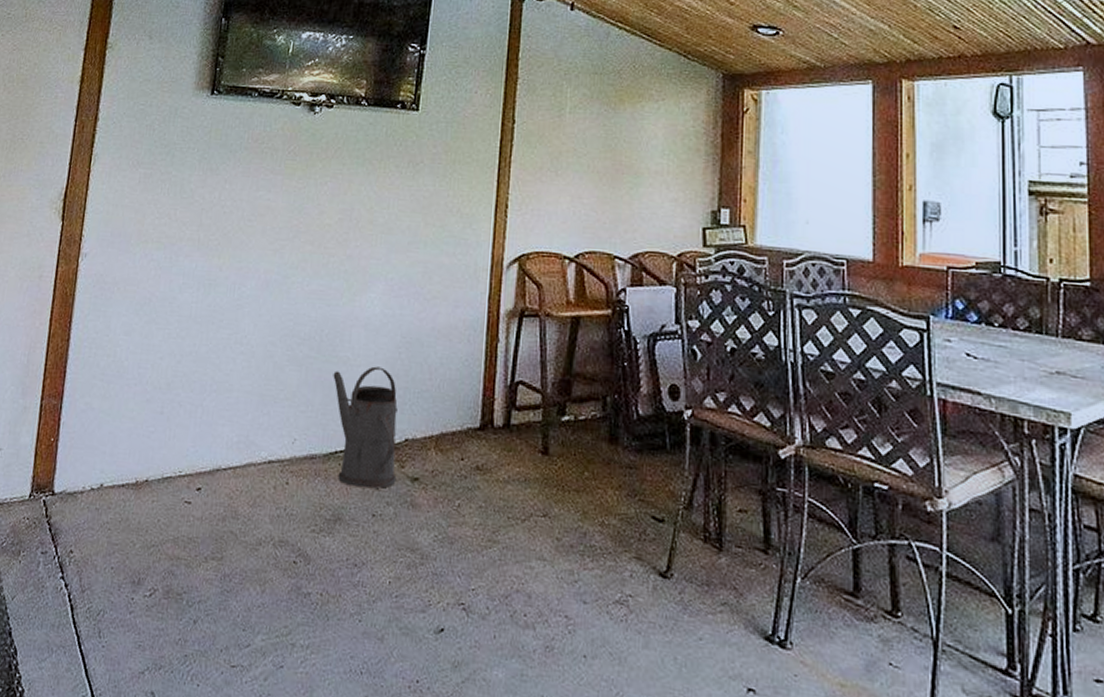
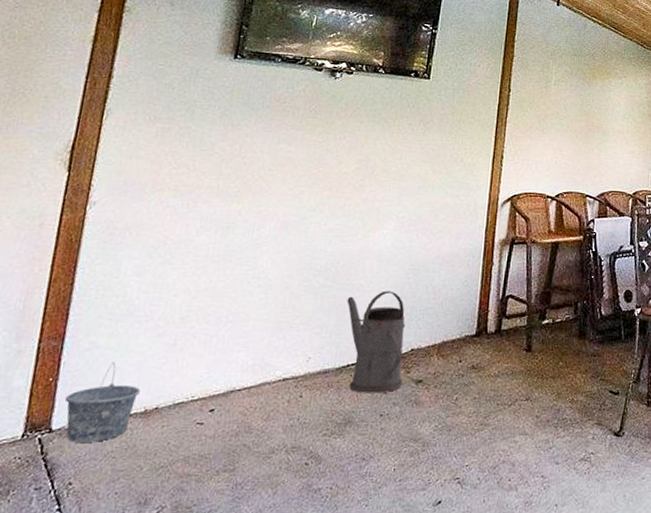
bucket: none [64,426,131,511] -> present [64,362,140,442]

